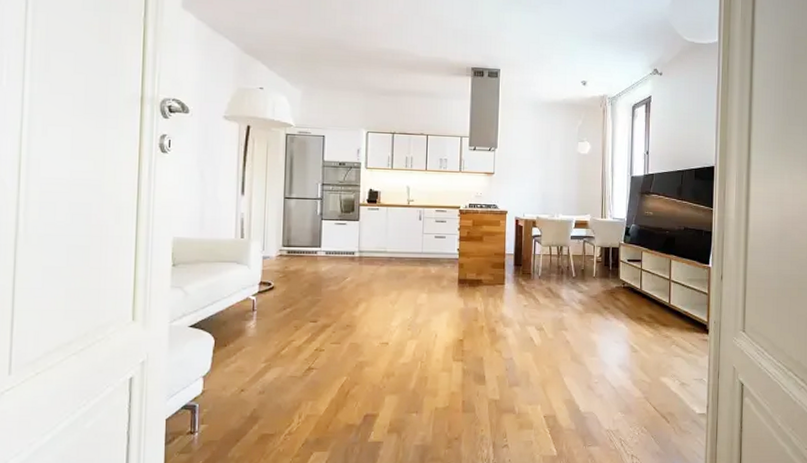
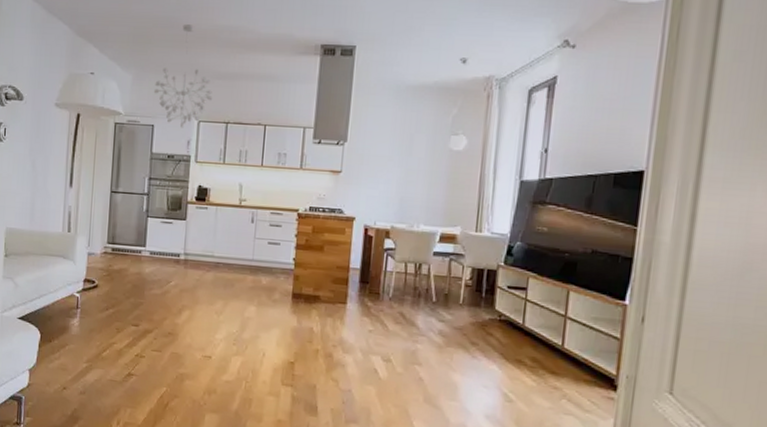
chandelier: none [324,46,379,138] -> present [154,24,212,128]

